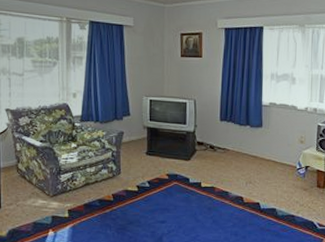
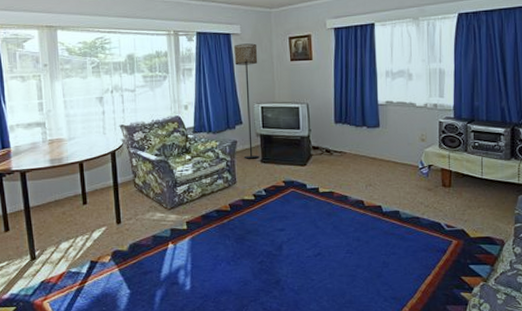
floor lamp: none [125,36,149,151] -> present [234,43,259,159]

